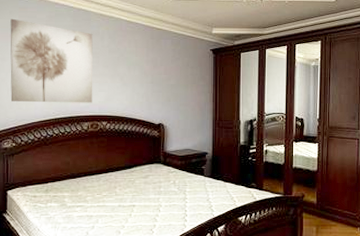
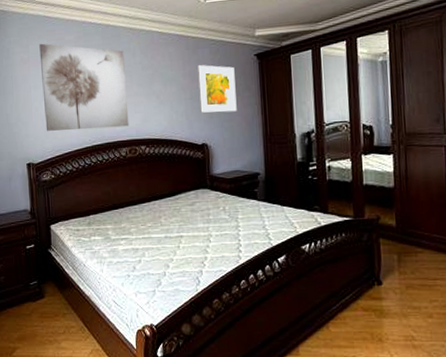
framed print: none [159,54,192,98] -> present [198,65,237,113]

